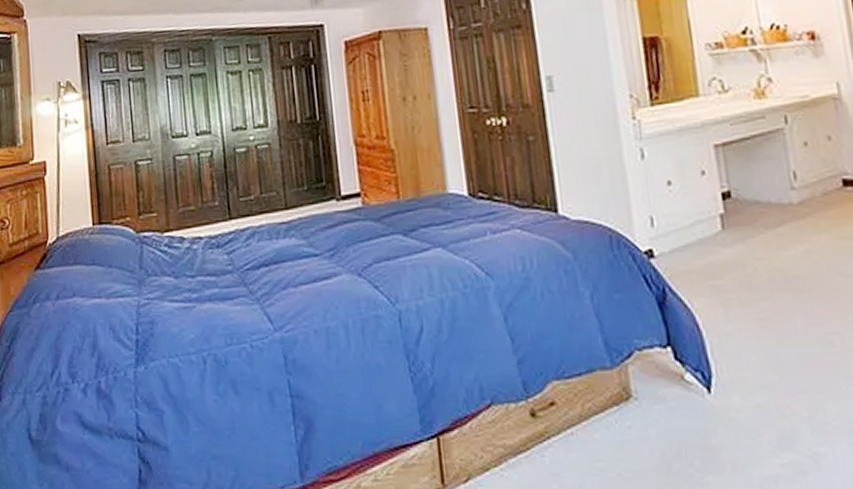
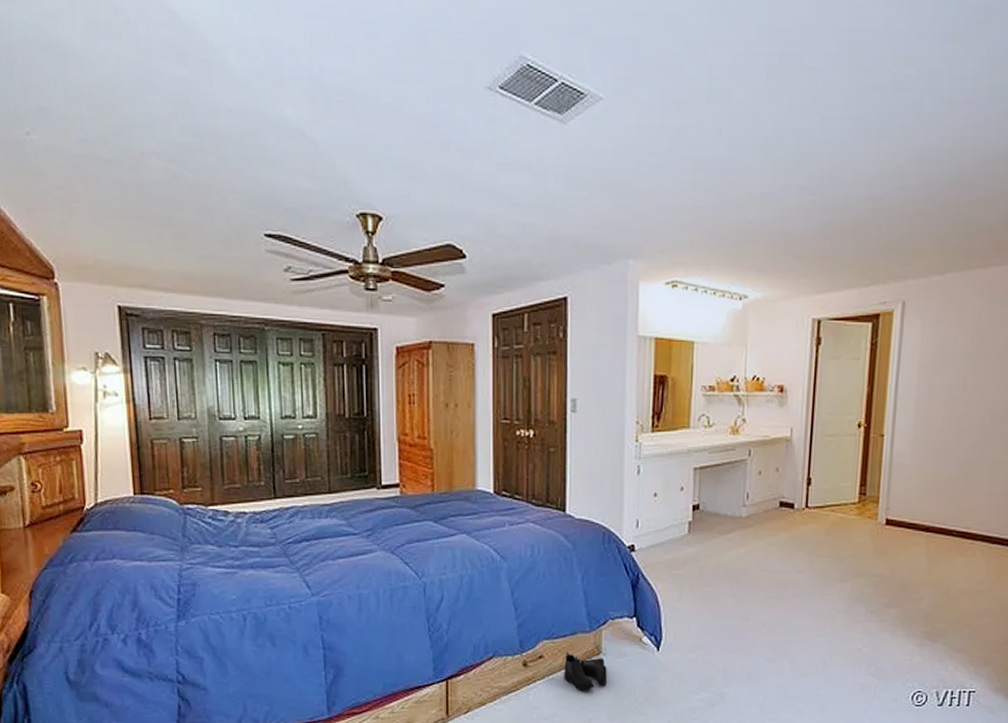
boots: none [583,396,647,450] -> present [564,652,608,690]

